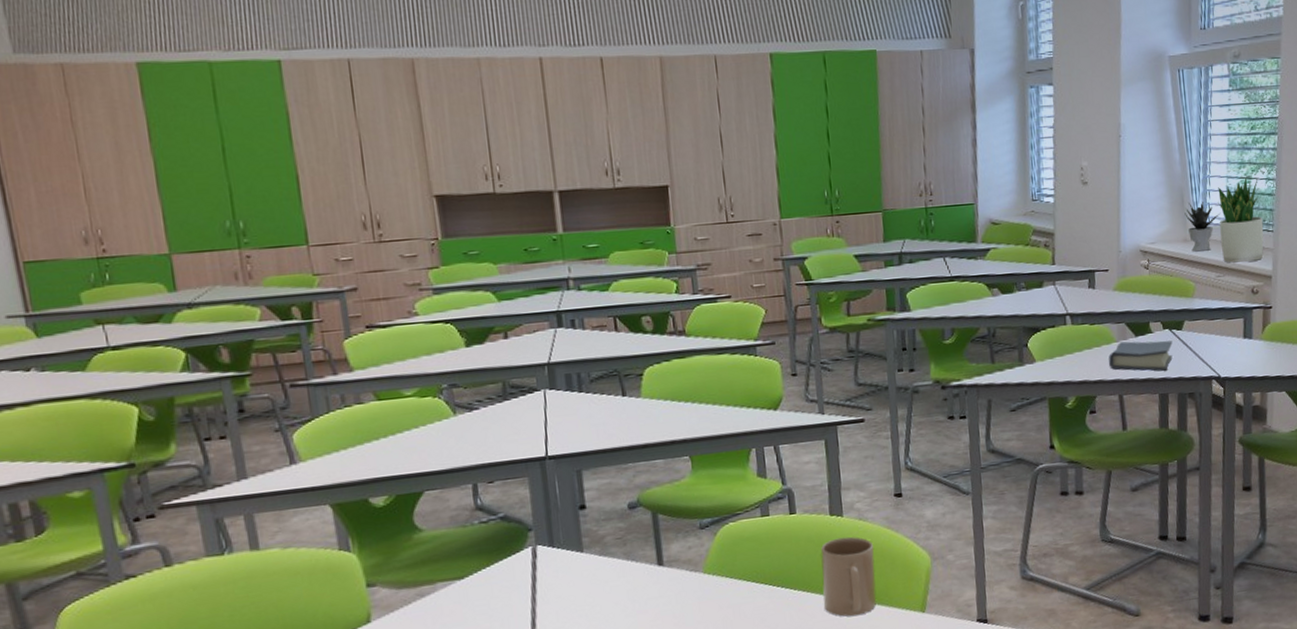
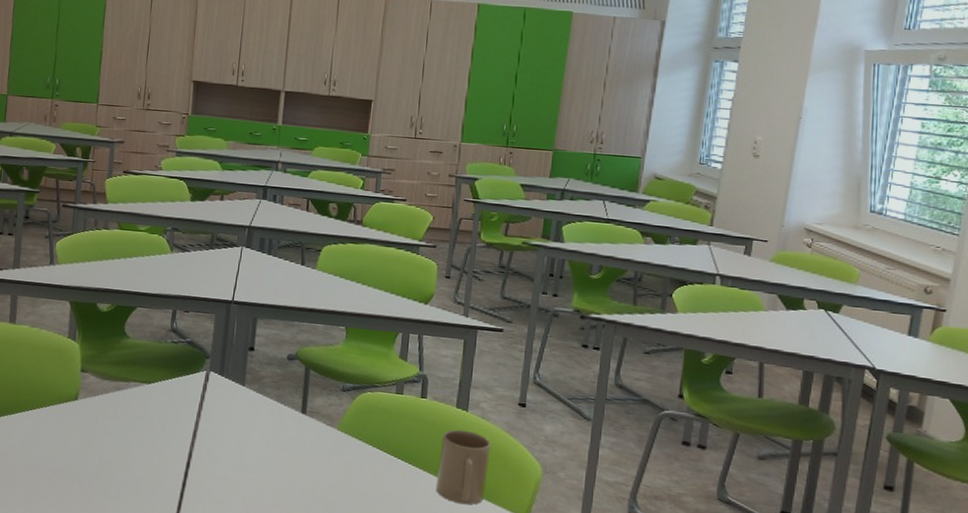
hardback book: present [1109,340,1173,371] -> none [754,312,826,349]
potted plant: present [1185,201,1220,252] -> none [859,192,900,242]
planter: present [1217,177,1264,263] -> none [895,177,949,262]

